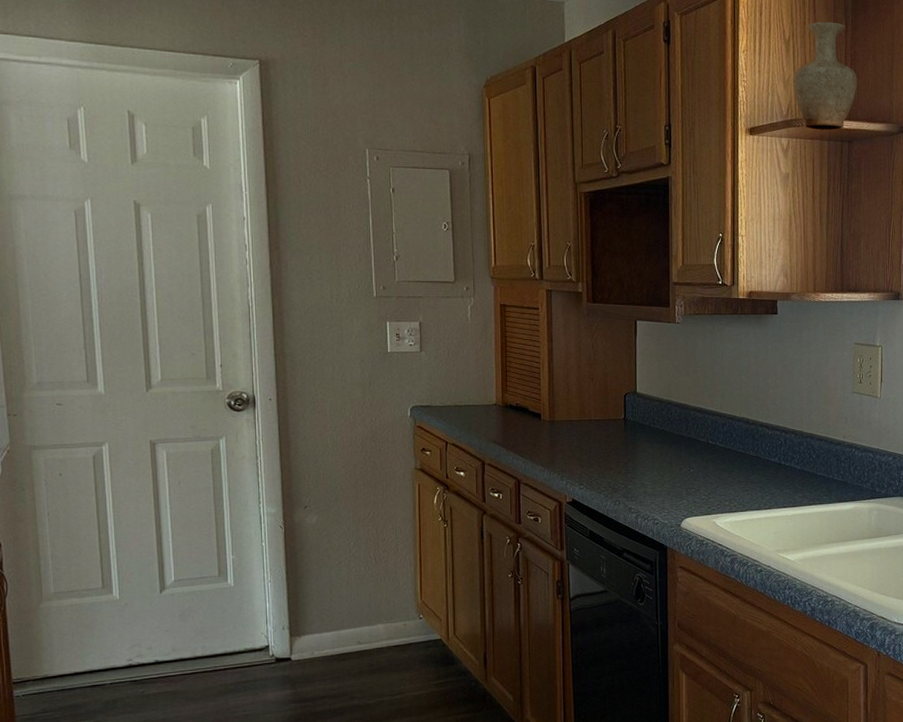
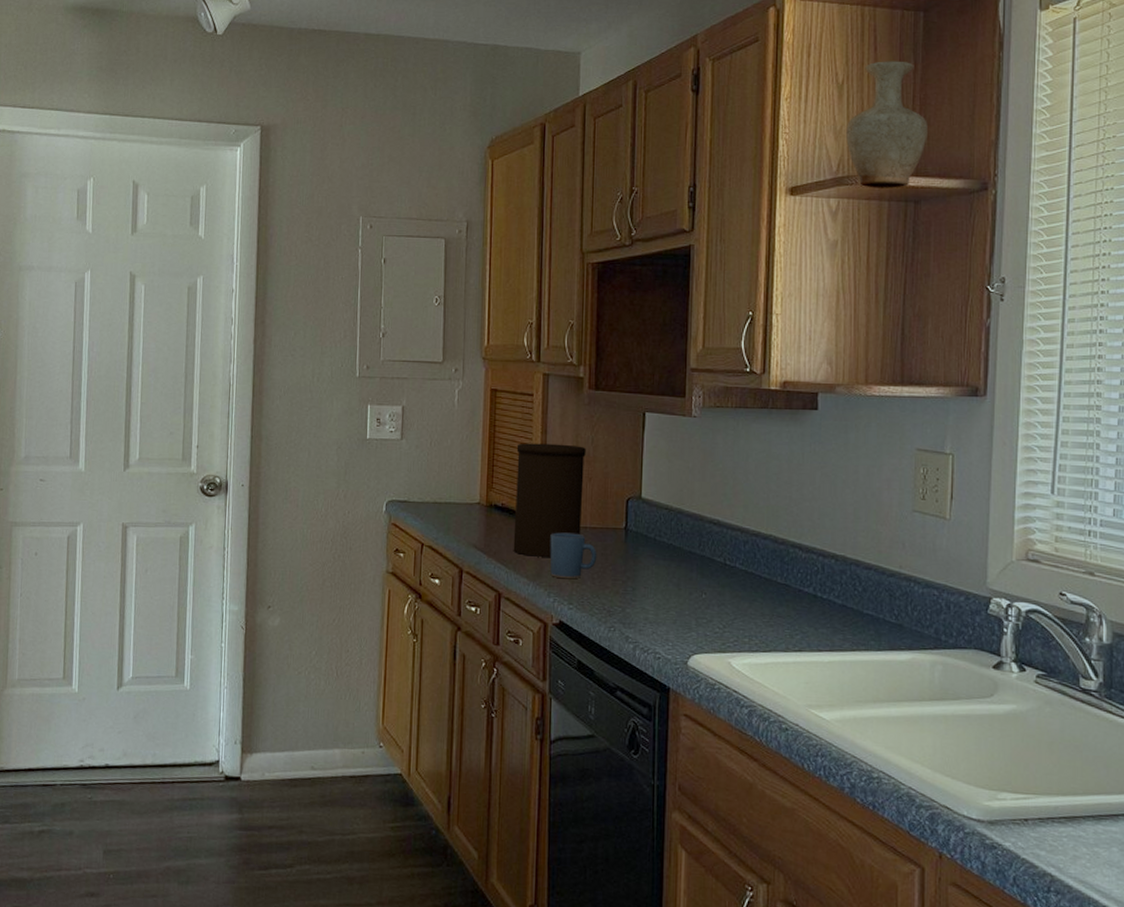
canister: none [526,350,587,447] -> present [513,443,586,557]
mug: none [560,425,602,464] -> present [550,532,597,580]

